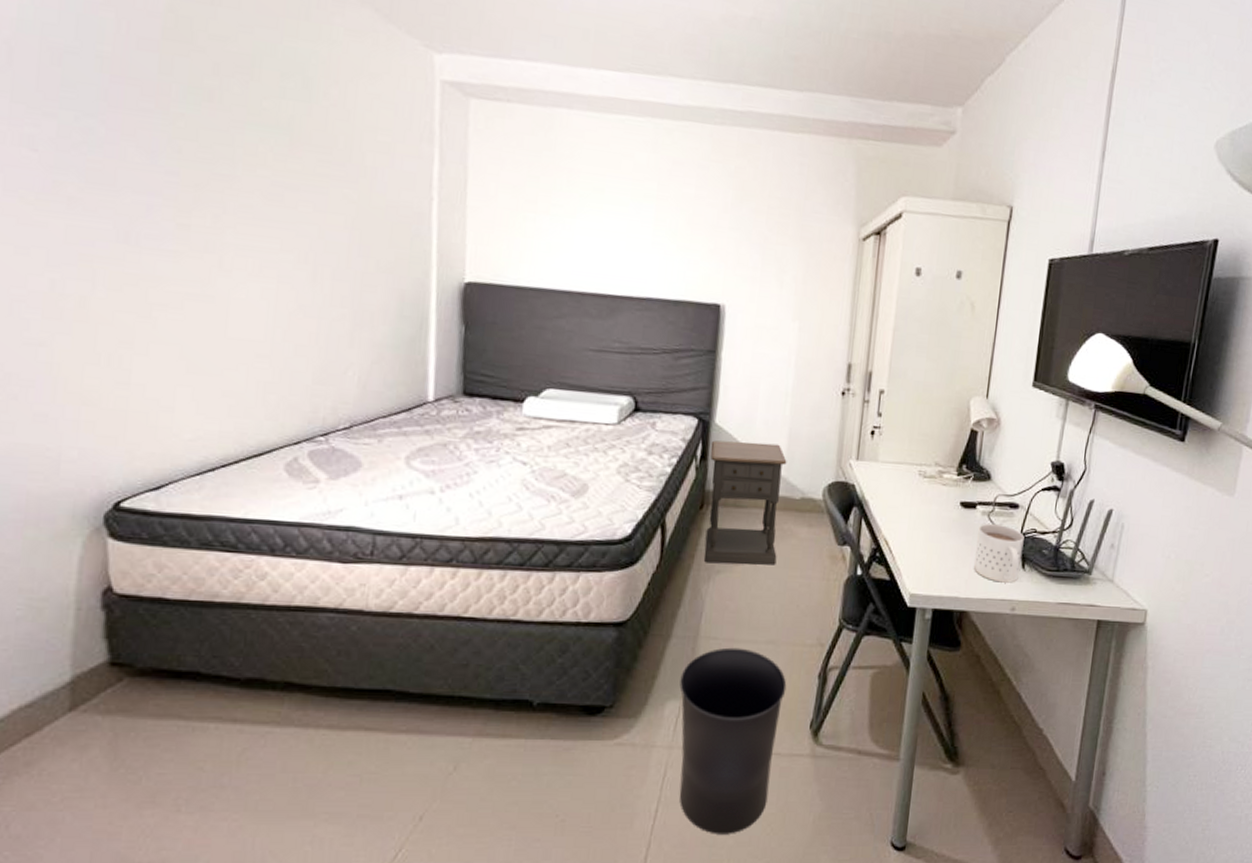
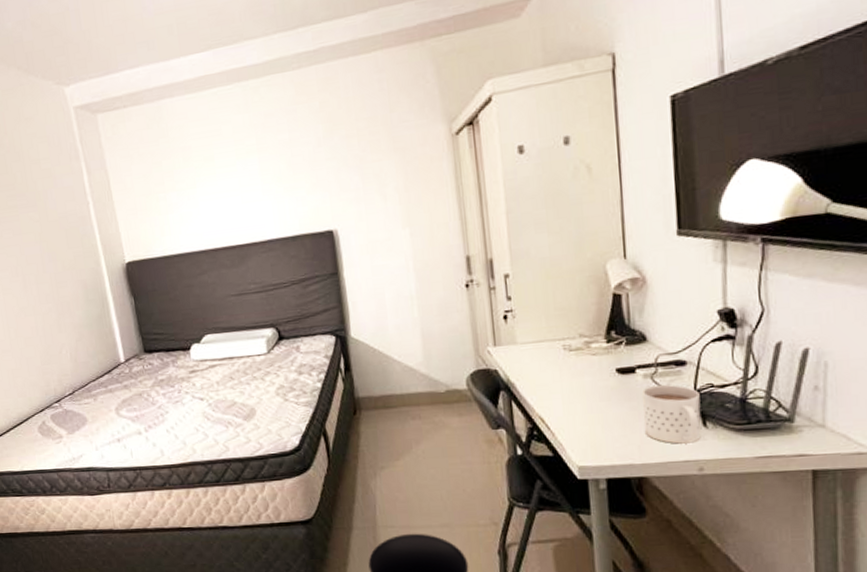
nightstand: present [704,440,787,565] -> none [351,345,435,462]

